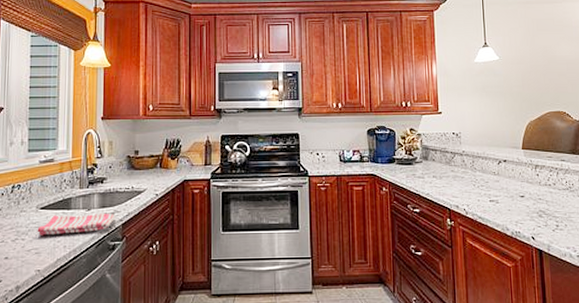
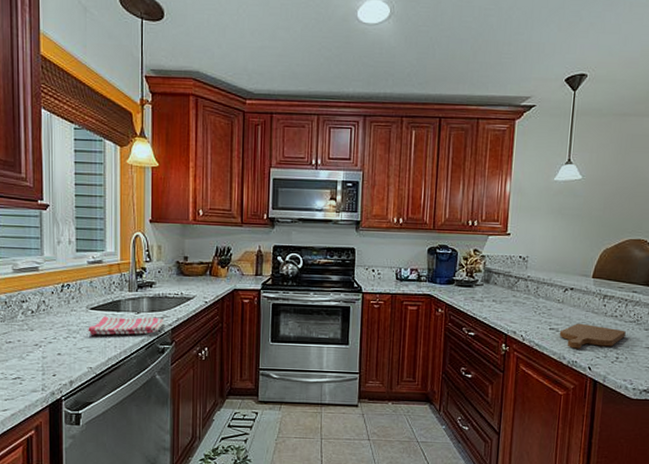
cutting board: none [499,193,561,219] -> present [559,323,626,349]

